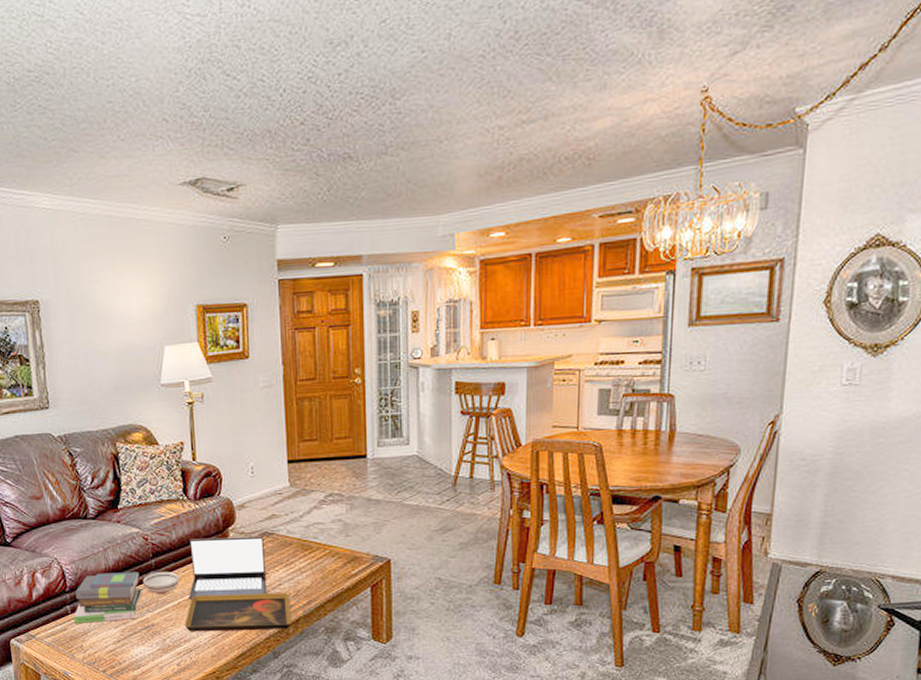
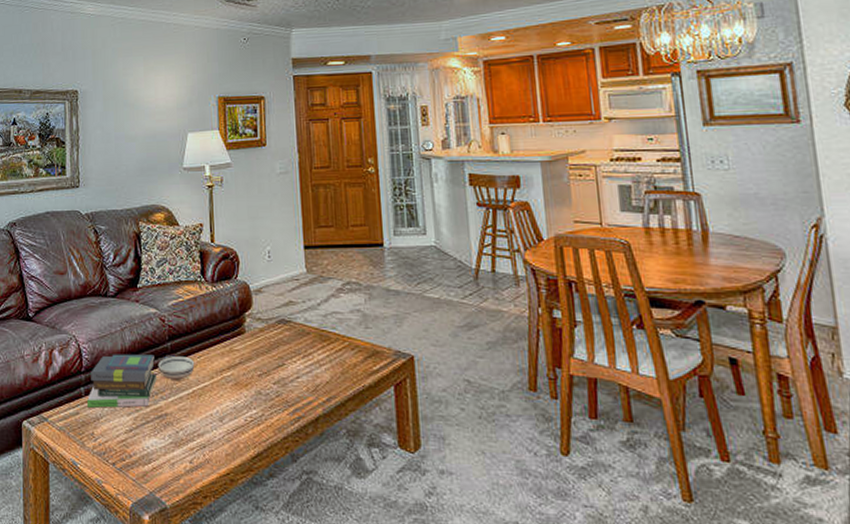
decorative tray: present [184,593,292,631] -> none [198,384,311,428]
laptop: present [188,536,266,599] -> none [203,322,284,388]

